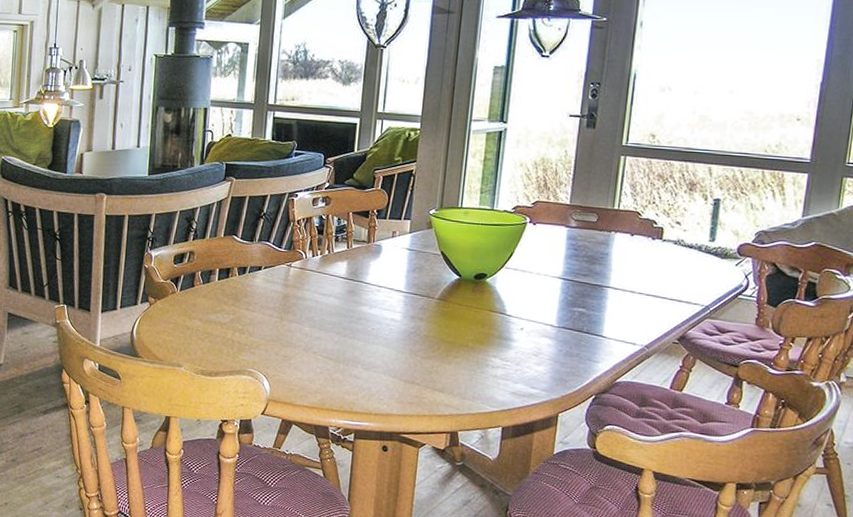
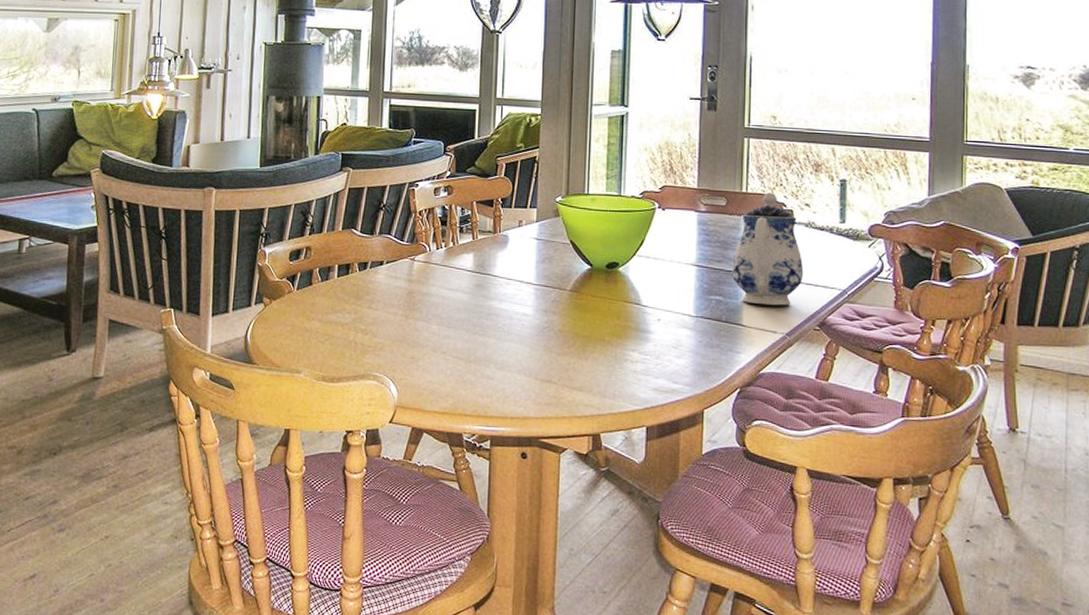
teapot: none [596,210,669,320] -> present [731,193,804,306]

